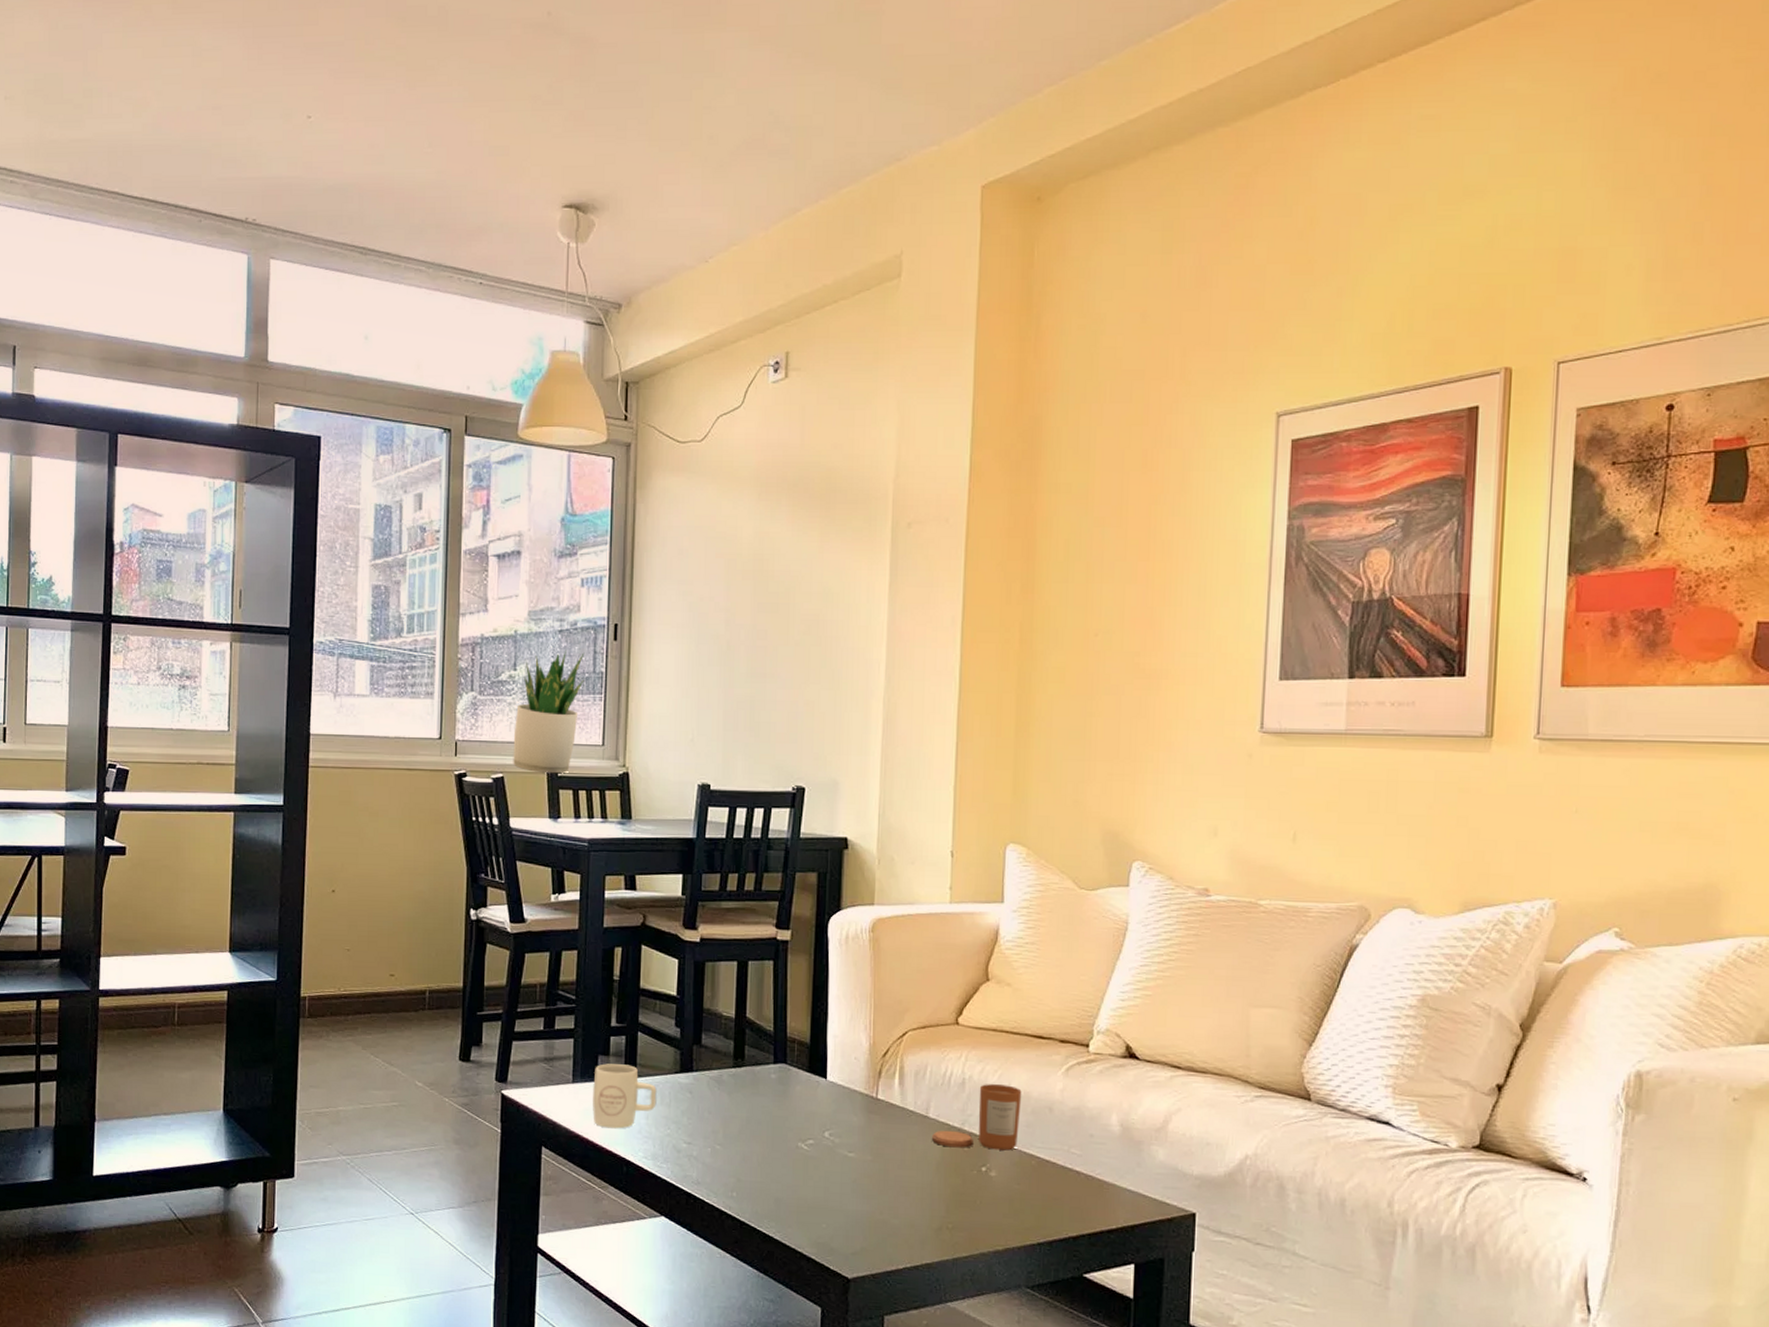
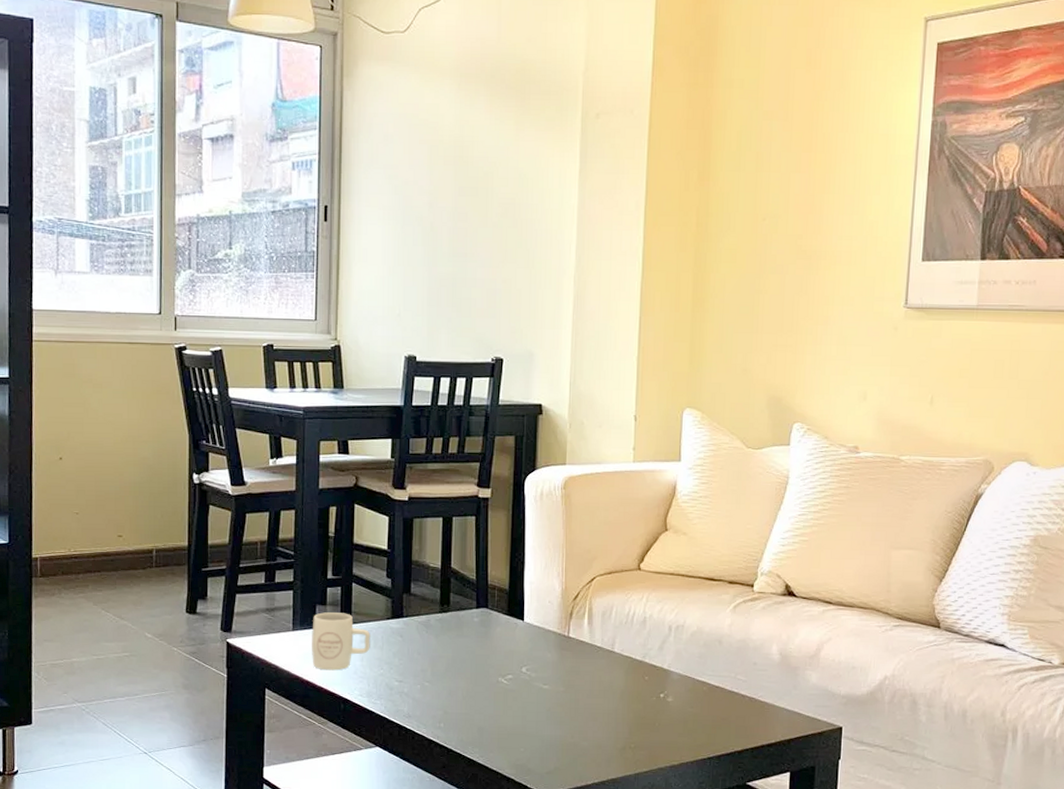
planter: present [513,649,585,774] -> none [230,229,297,347]
candle: present [932,1084,1022,1151] -> none [617,621,695,679]

